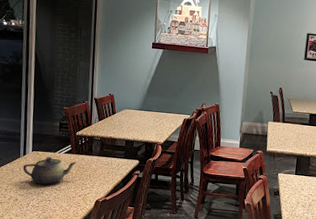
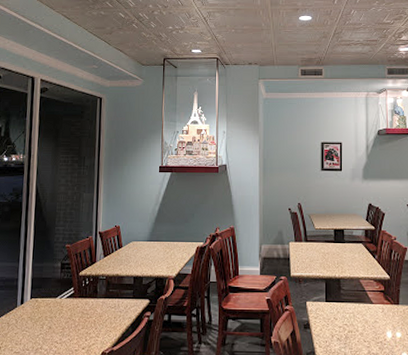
teapot: present [22,157,77,185] -> none [19,303,80,337]

